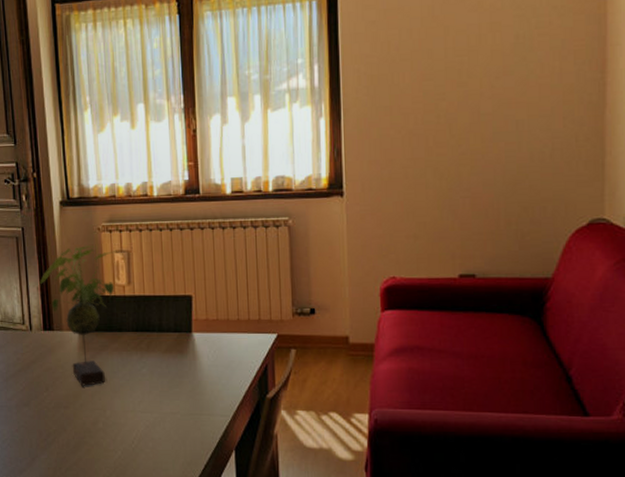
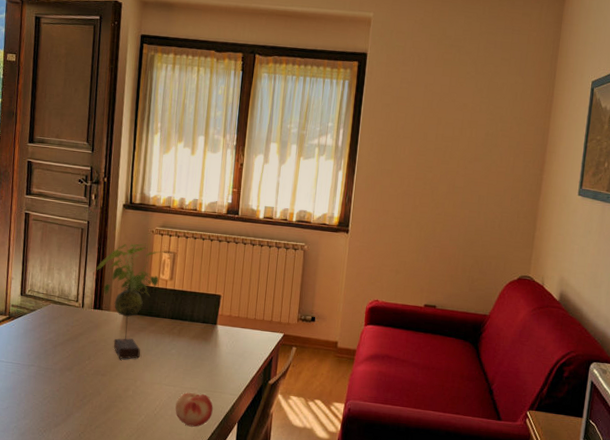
fruit: none [156,418,202,460] -> present [175,392,213,427]

